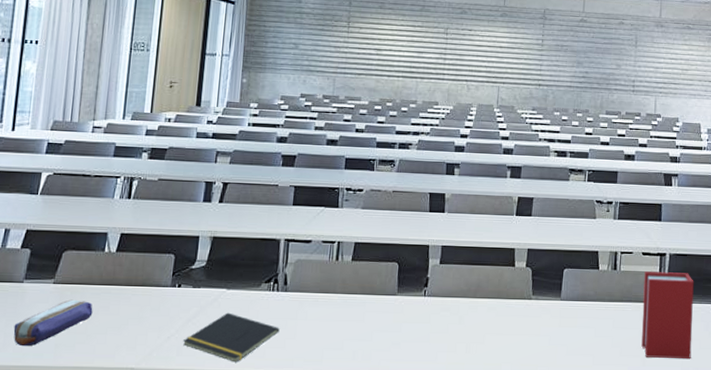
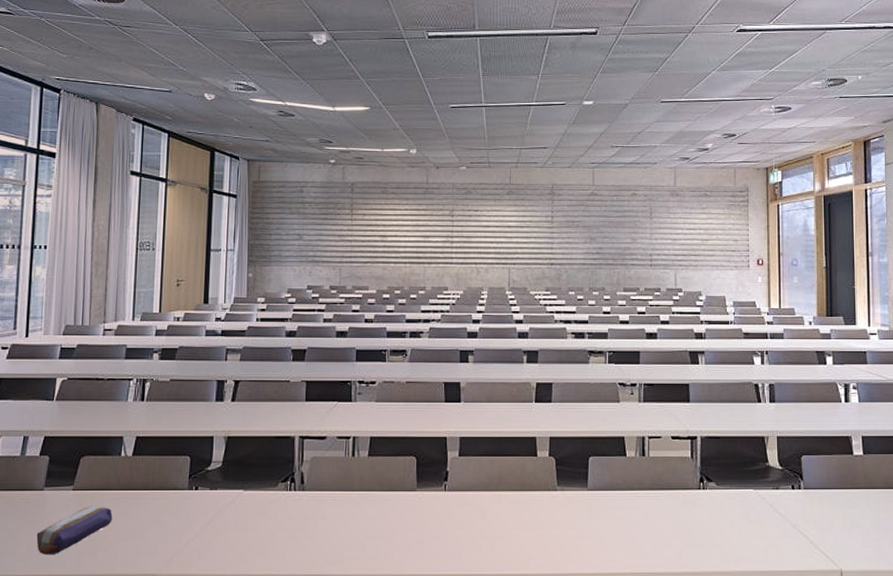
notepad: present [182,312,280,363] -> none [202,514,299,566]
book: present [641,271,694,360] -> none [675,457,731,550]

